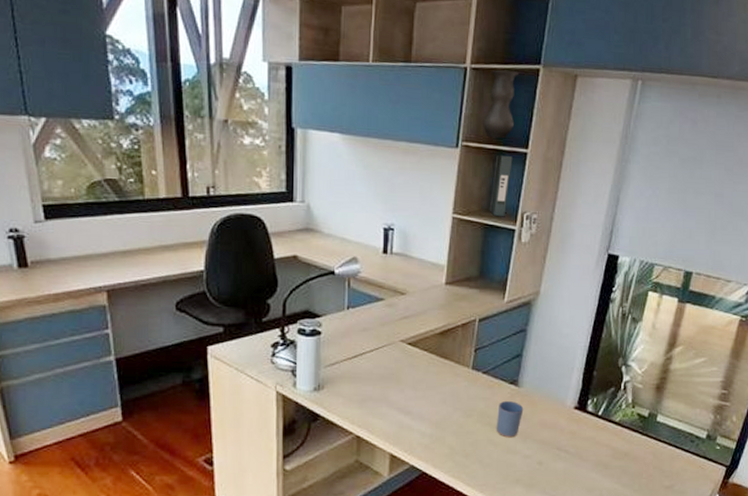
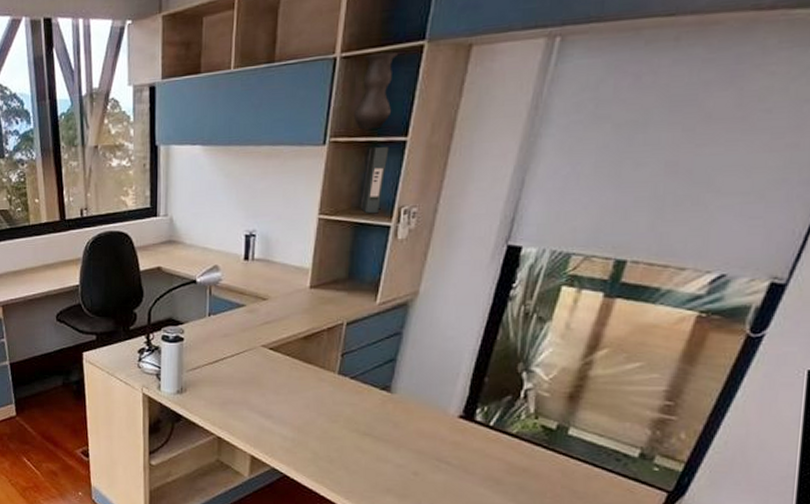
mug: present [497,400,524,438] -> none [365,406,397,446]

